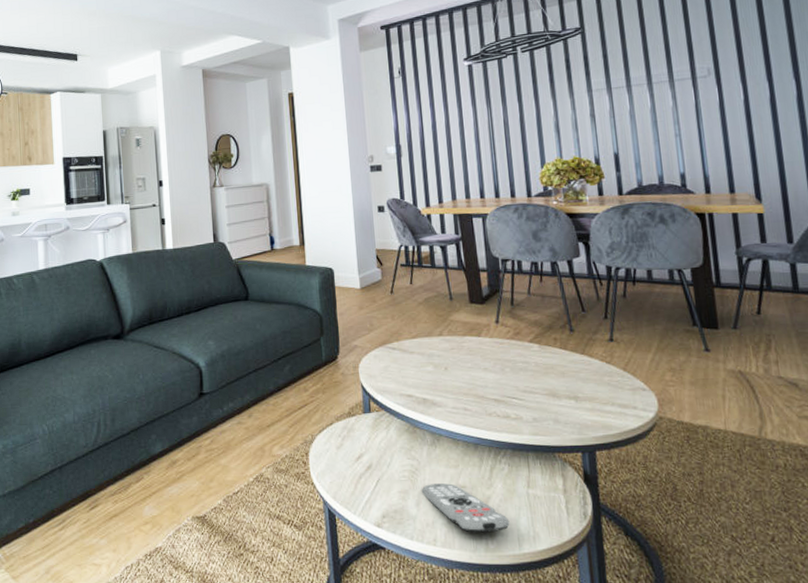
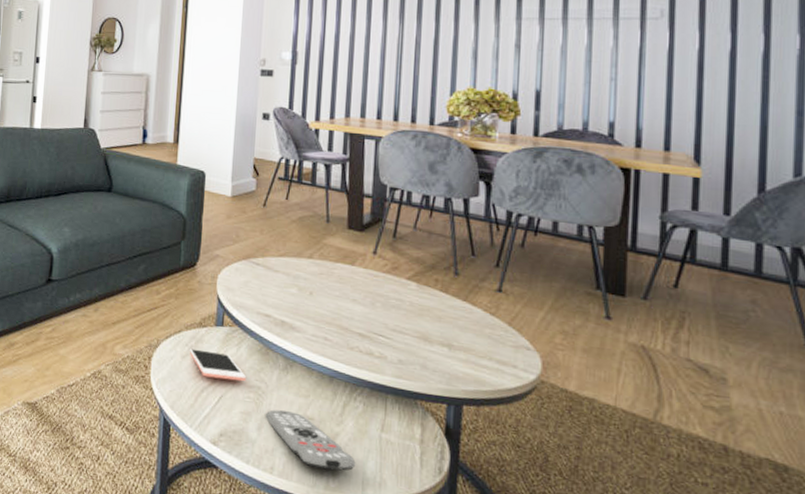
cell phone: none [342,438,400,464] -> present [189,348,247,382]

